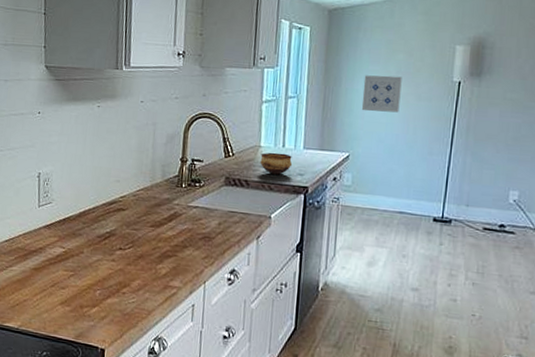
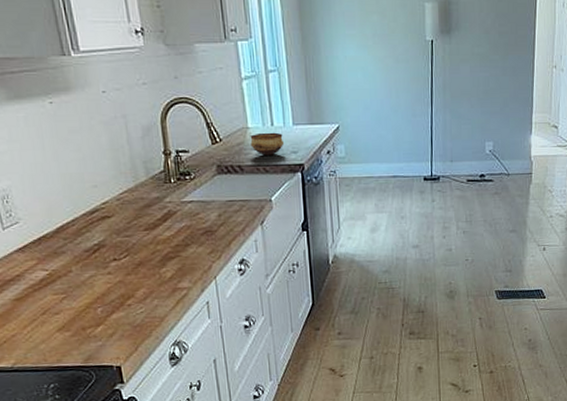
wall art: present [361,75,402,113] -> none [342,39,380,79]

